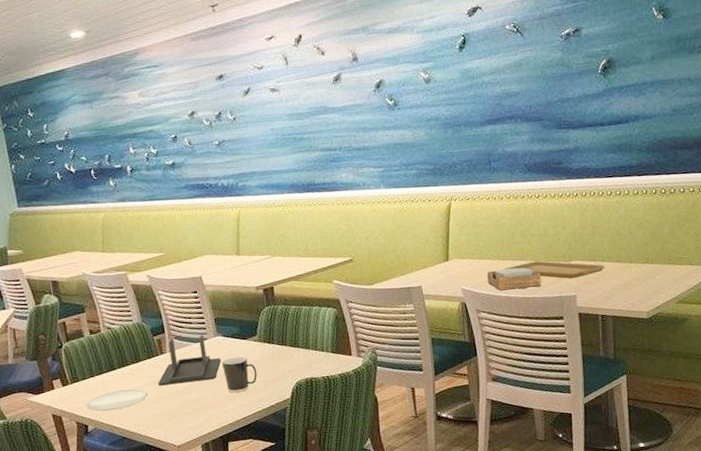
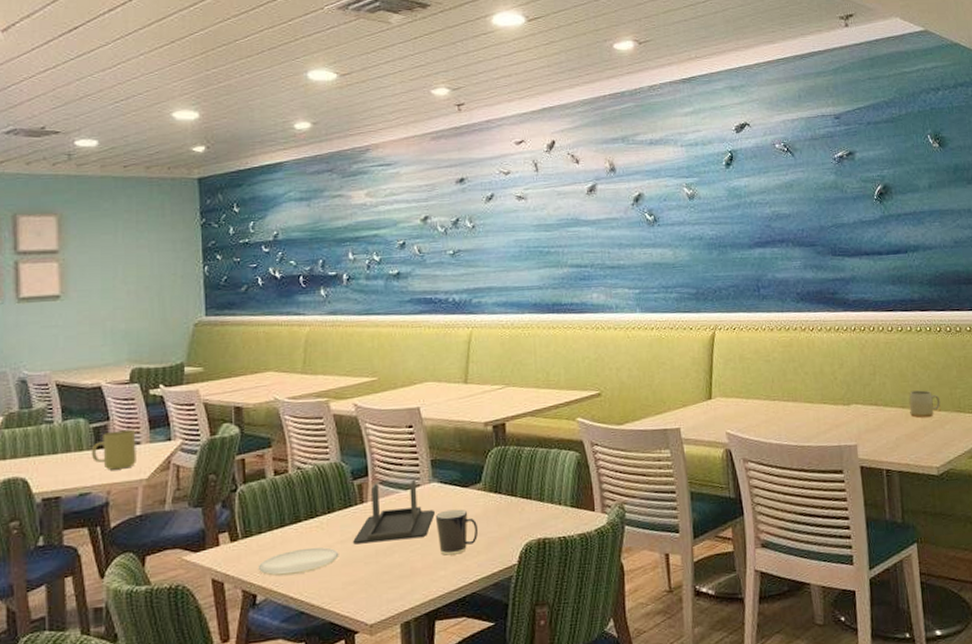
napkin holder: present [486,267,542,291] -> none [755,410,818,437]
tray: present [504,261,605,279] -> none [774,403,888,426]
mug: none [624,246,653,271] -> present [908,390,941,419]

